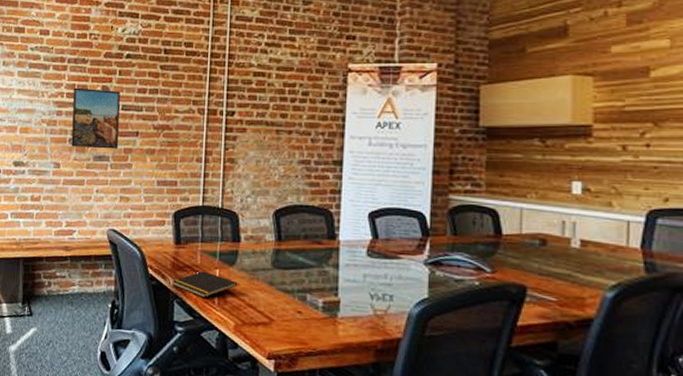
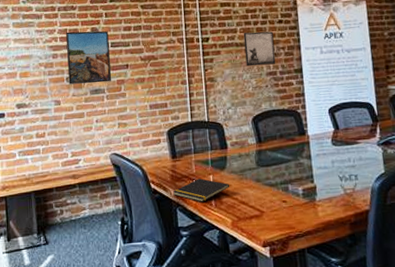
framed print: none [275,110,313,152] -> present [243,31,276,67]

